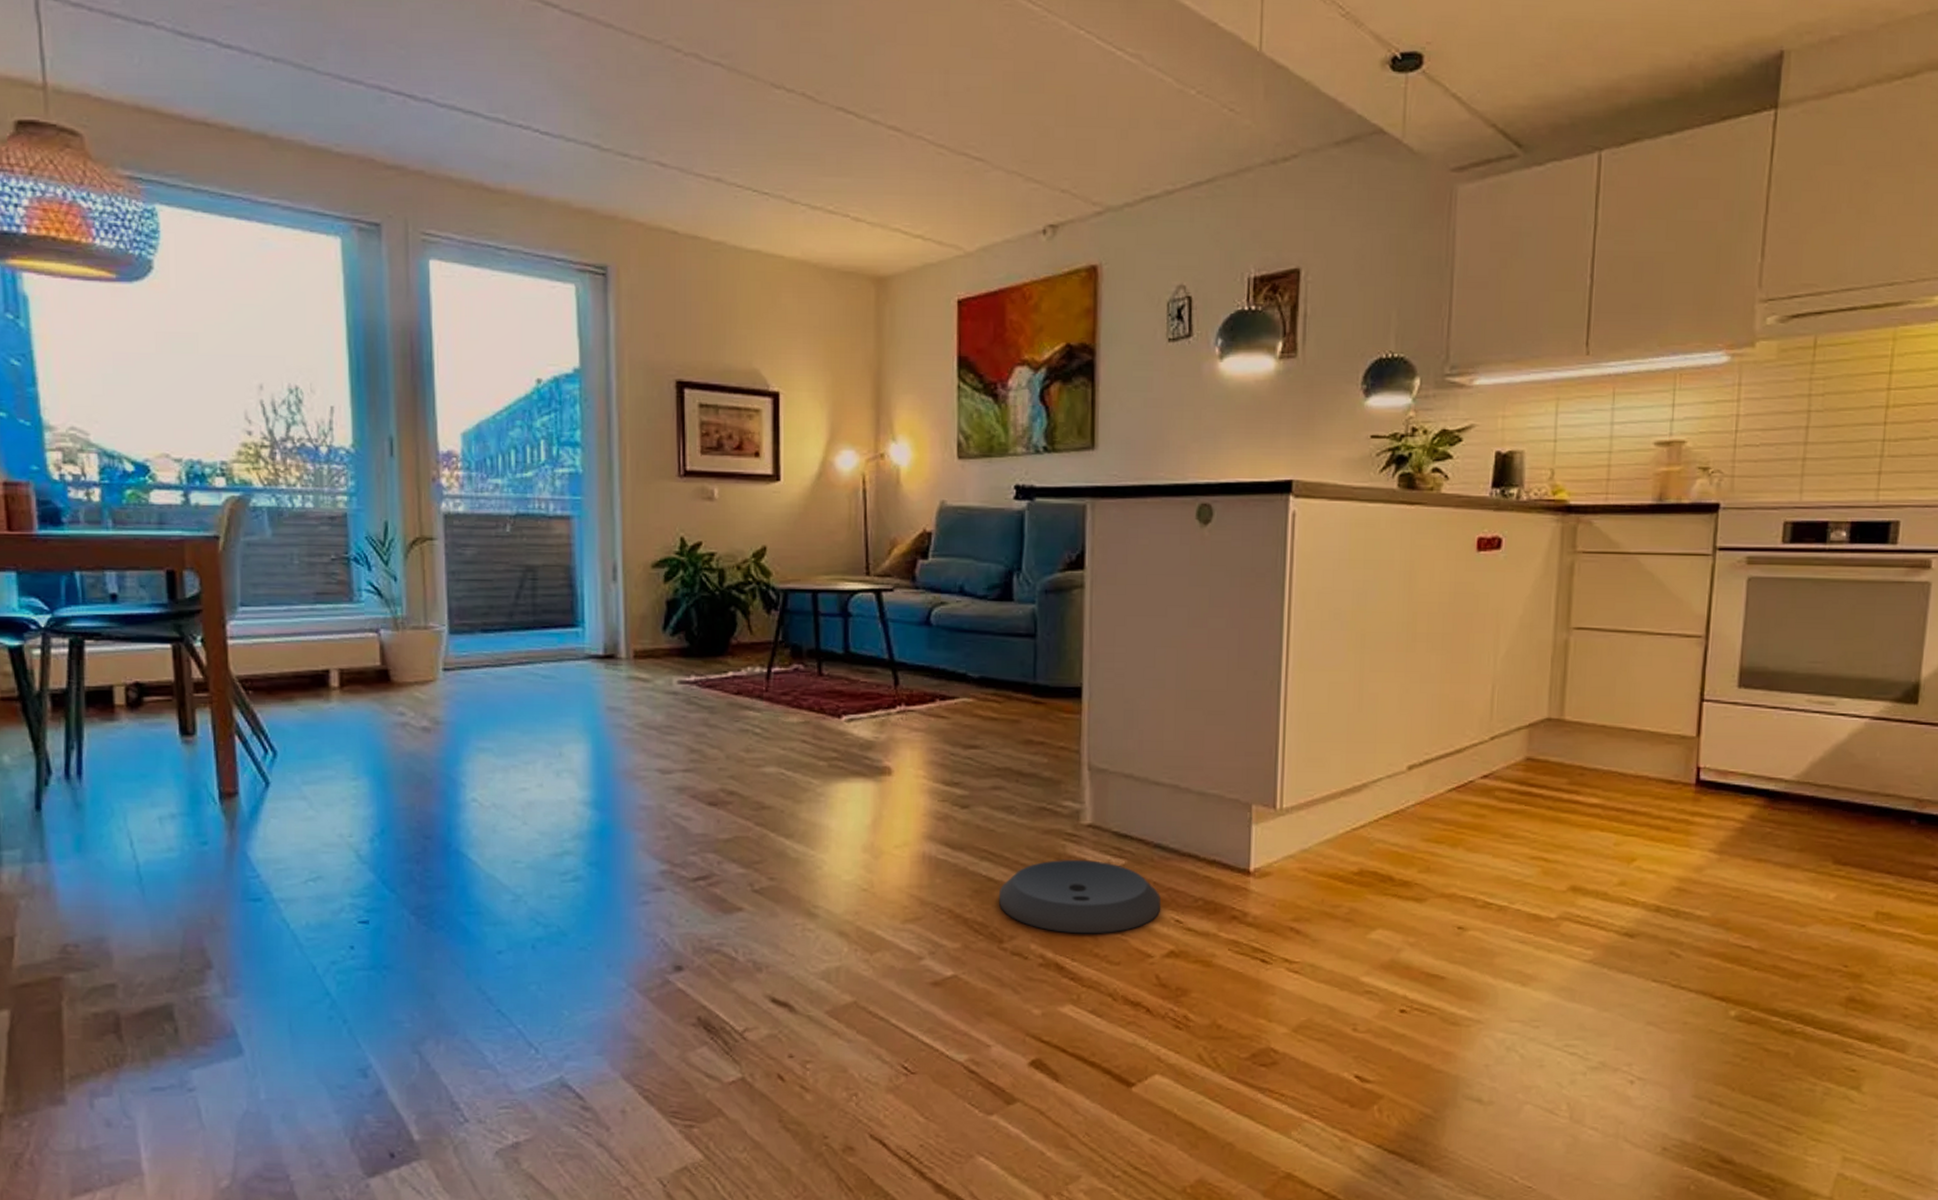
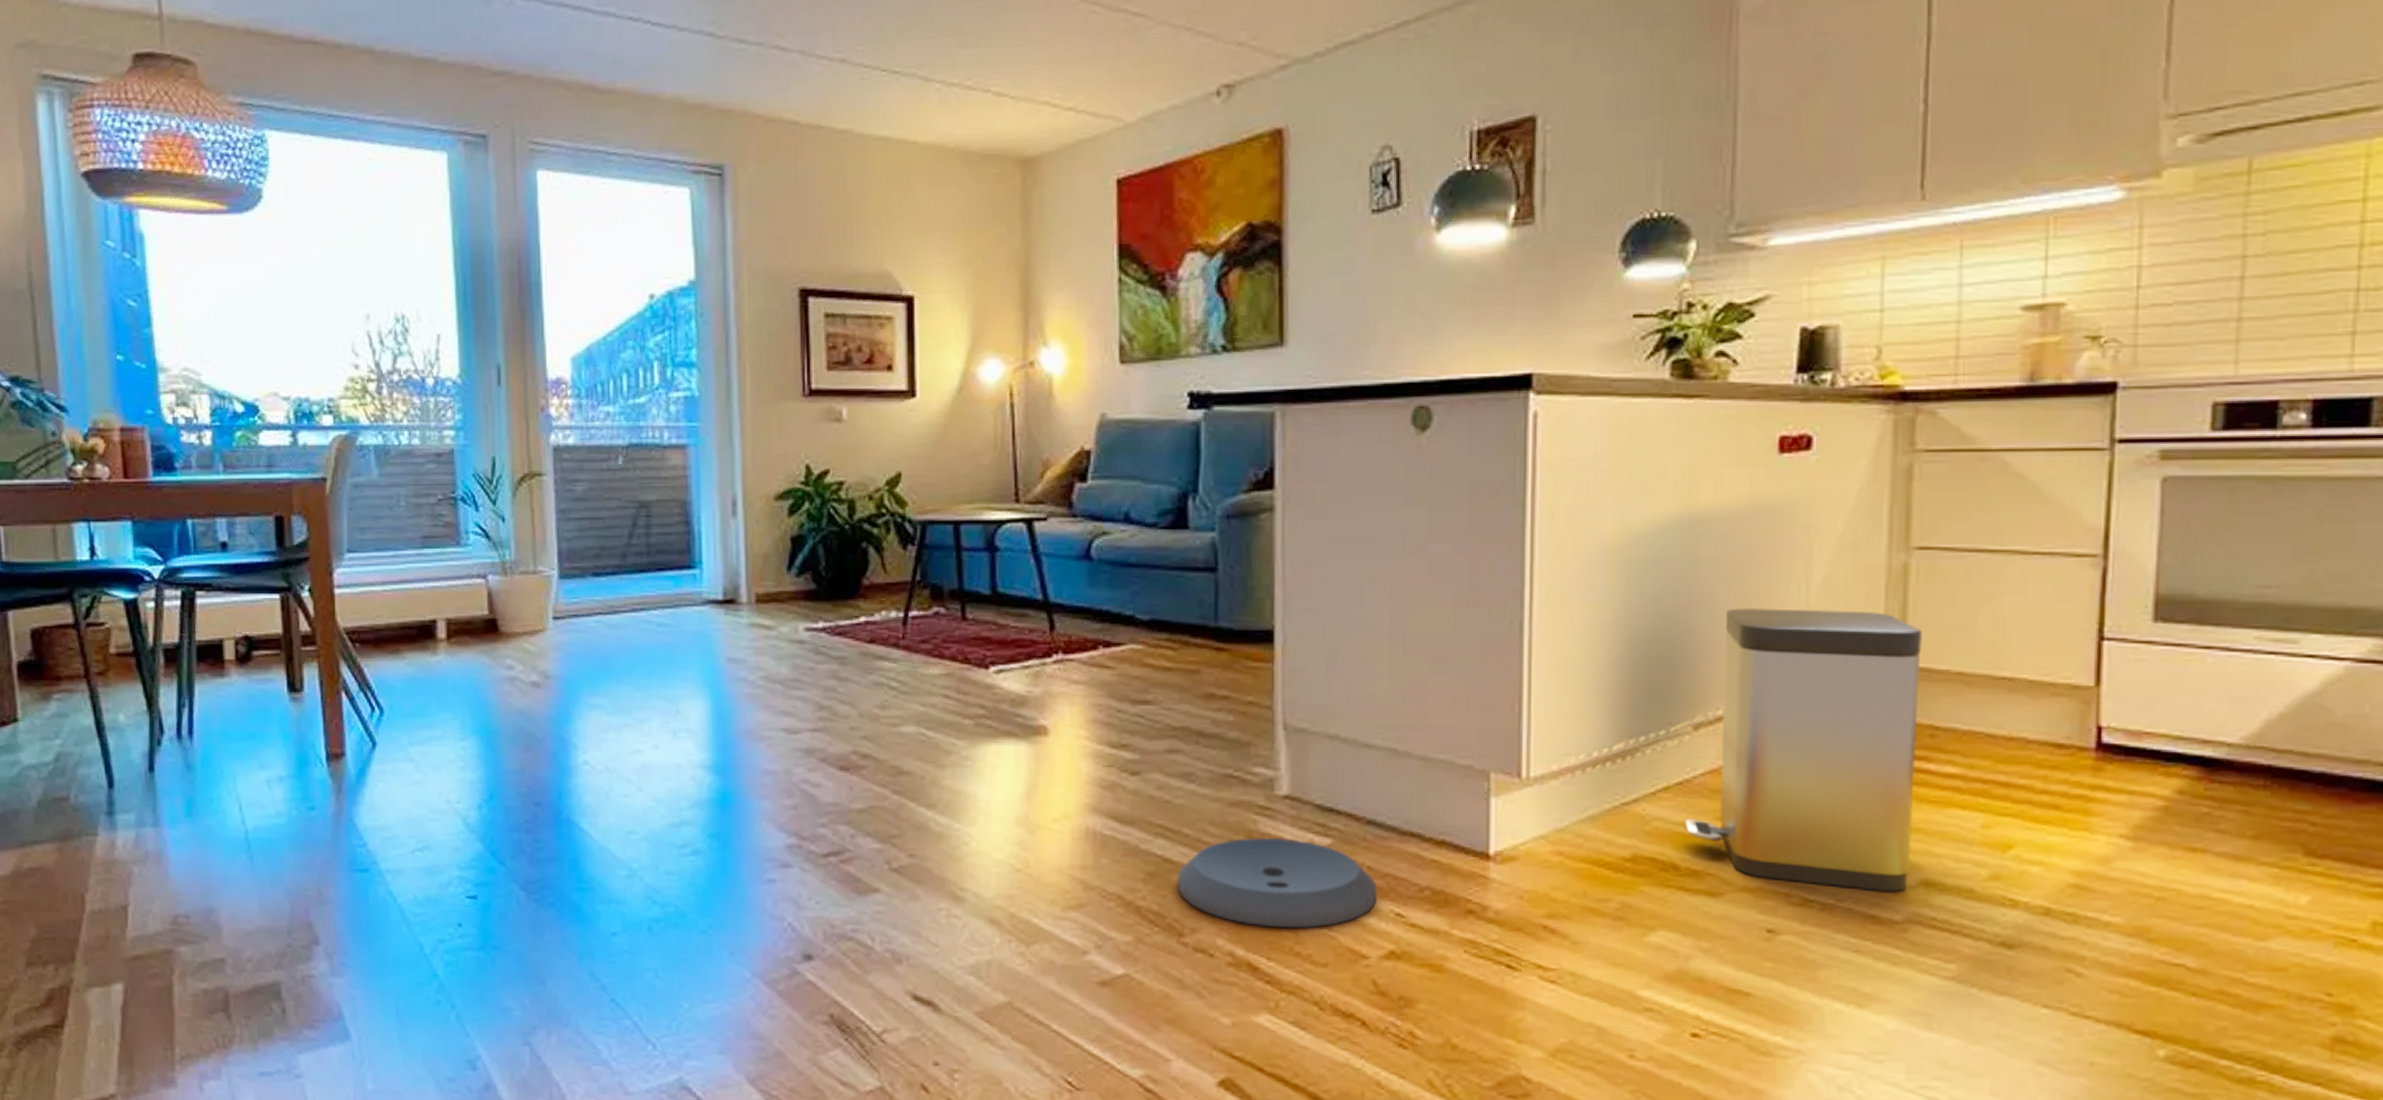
pedal bin: none [1399,673,1577,895] -> present [1684,608,1922,891]

